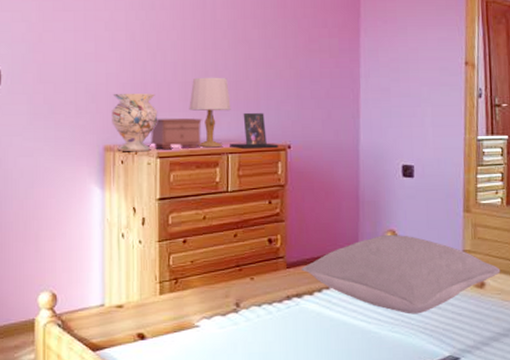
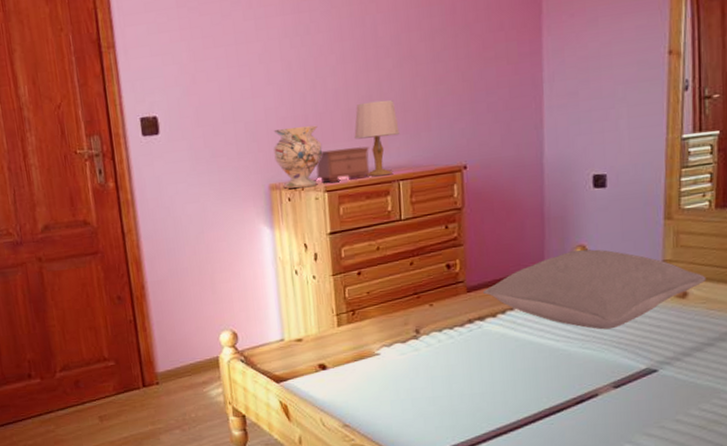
photo frame: present [230,112,278,150] -> none [400,134,453,175]

